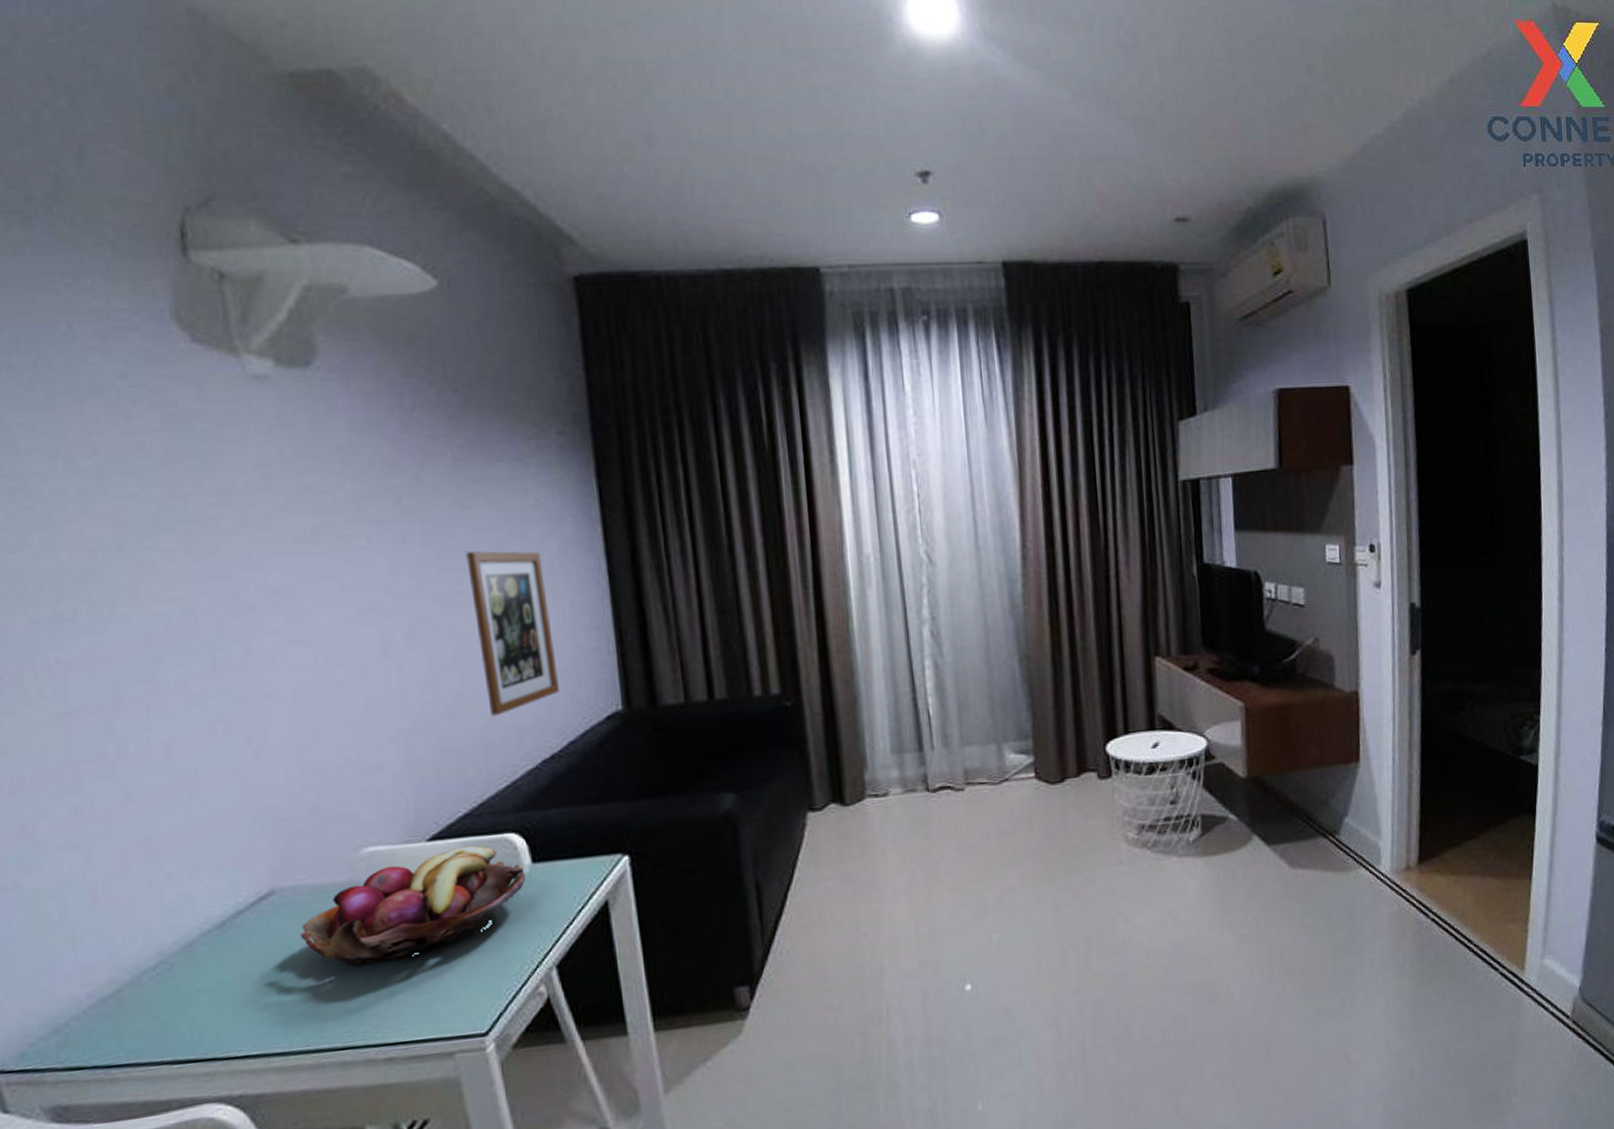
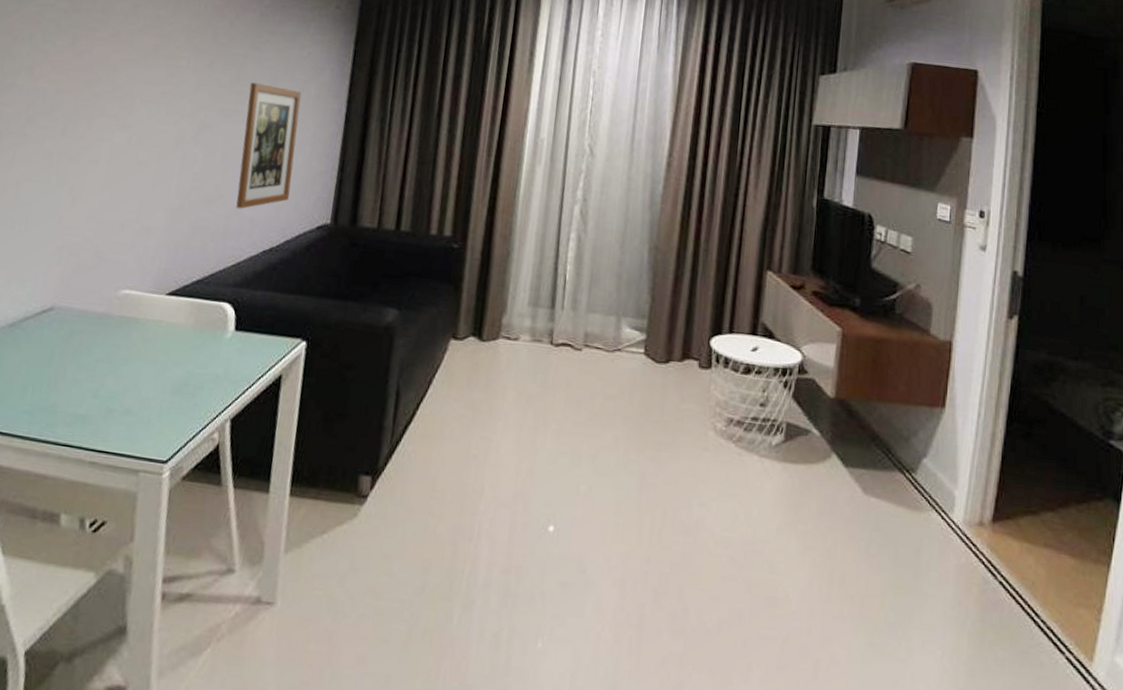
fruit basket: present [300,845,526,966] -> none [60,305,228,383]

